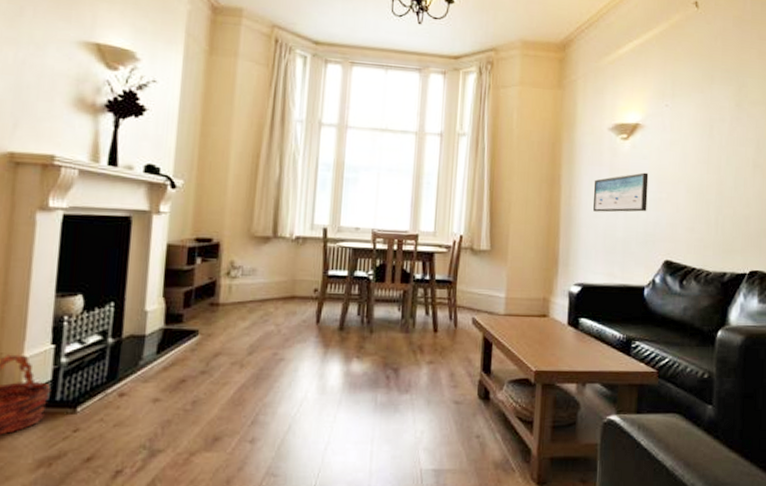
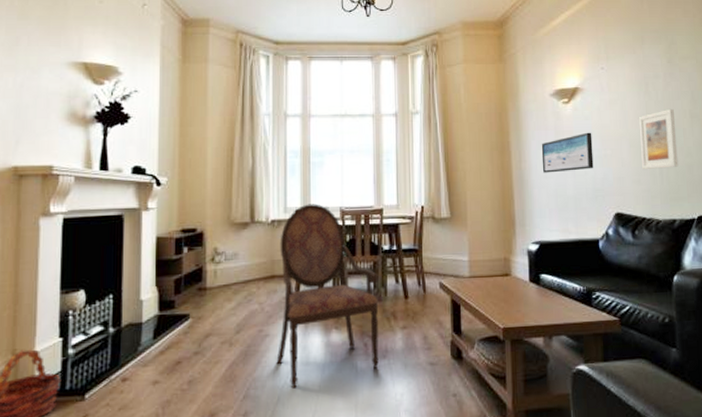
armchair: none [290,222,407,417] -> present [276,204,379,389]
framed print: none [698,155,737,218] -> present [638,108,679,169]

